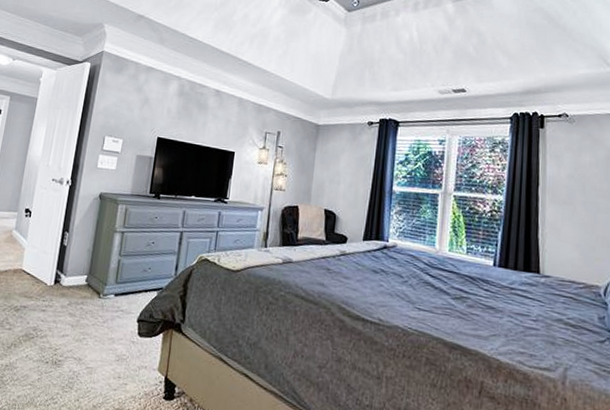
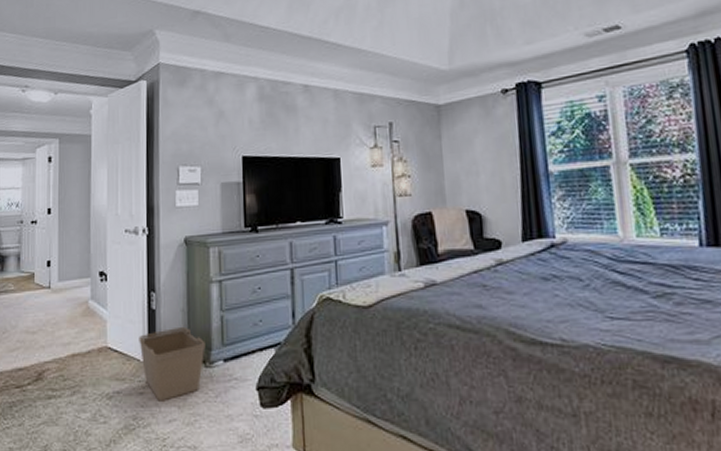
bicycle basket: none [48,262,103,320] -> present [139,326,206,402]

